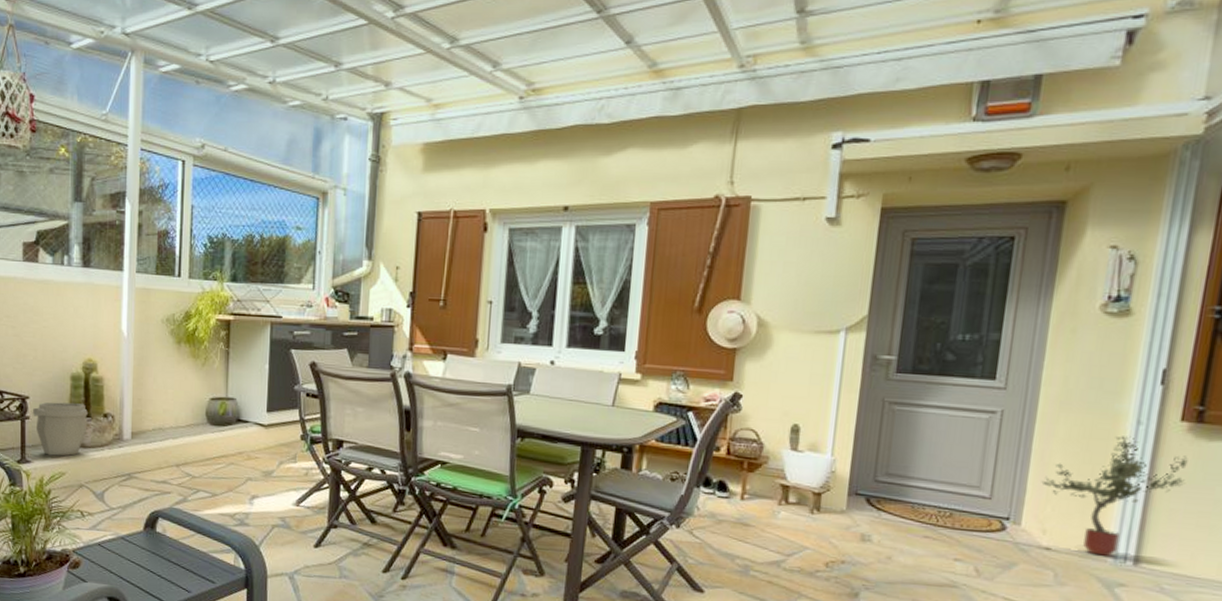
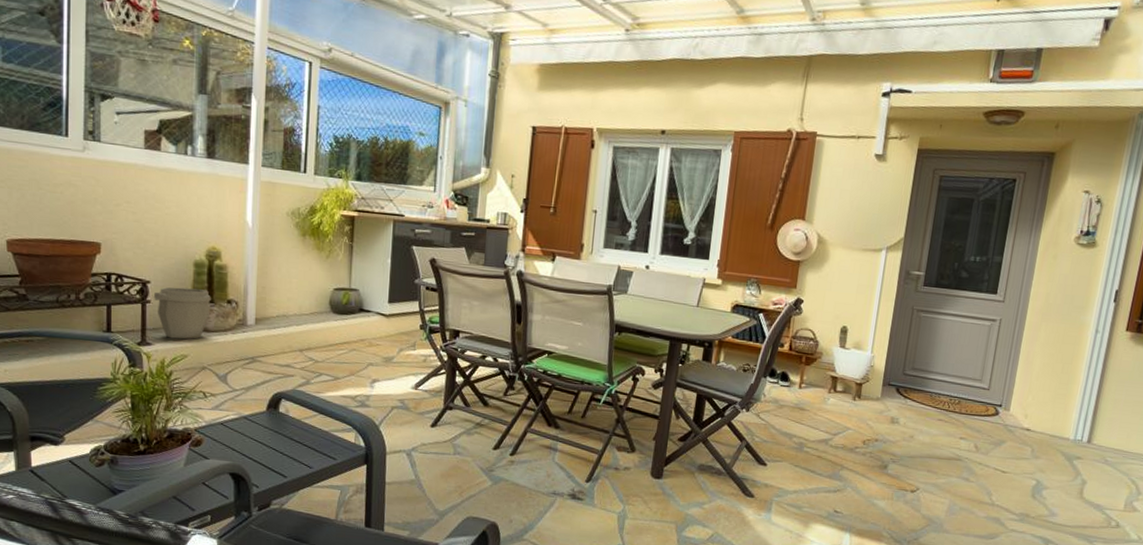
potted tree: present [1041,436,1188,557] -> none [1026,341,1129,437]

